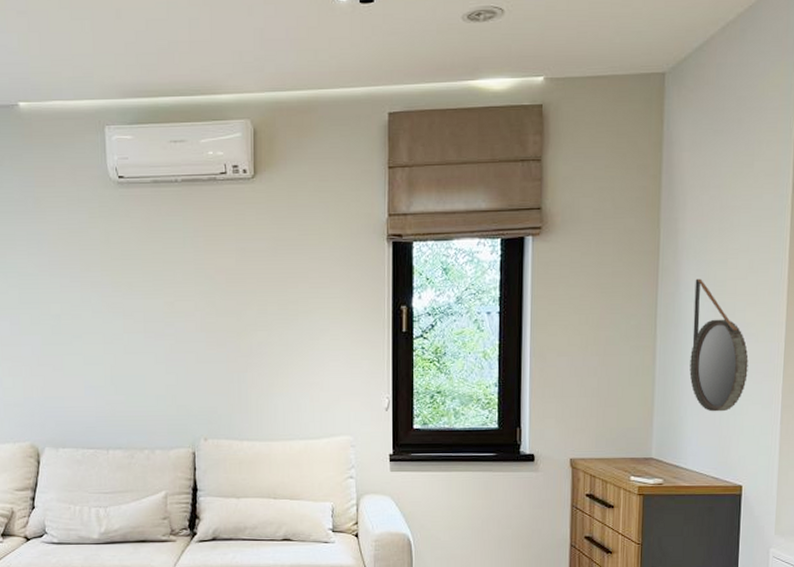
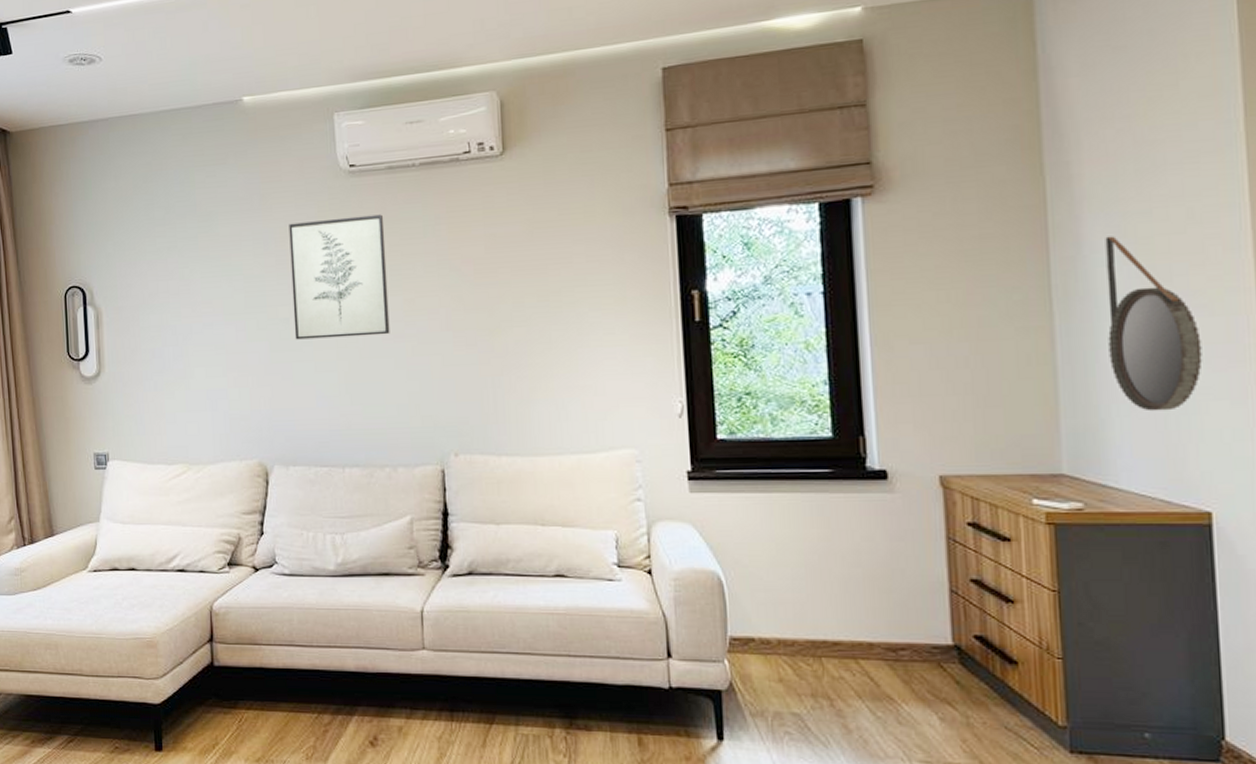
wall art: none [61,224,152,335] -> present [289,214,390,340]

